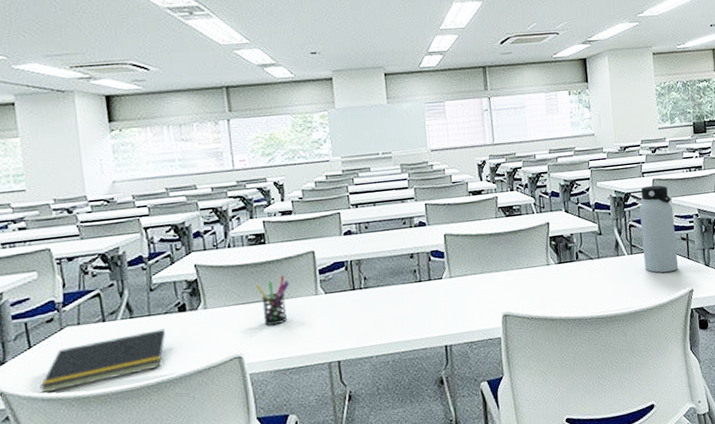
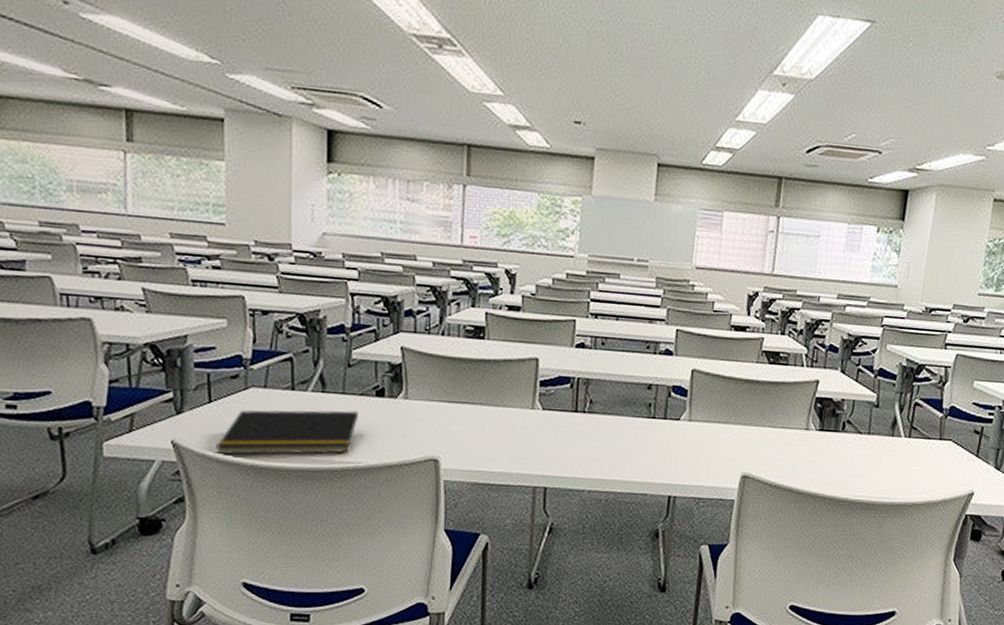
pen holder: present [255,275,290,325] -> none [465,379,505,433]
water bottle: present [639,185,679,273] -> none [922,360,974,468]

